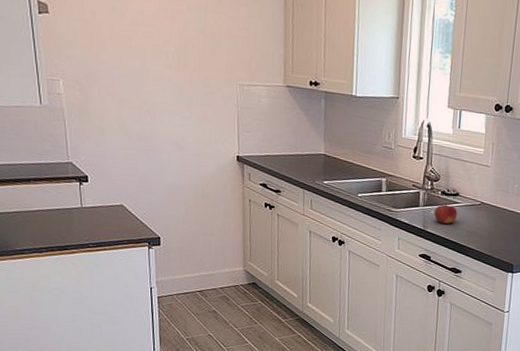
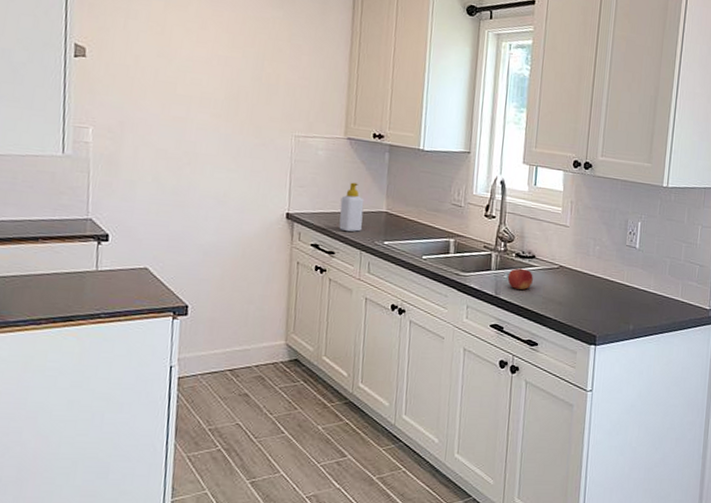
soap bottle: none [283,127,305,173] -> present [339,182,364,232]

